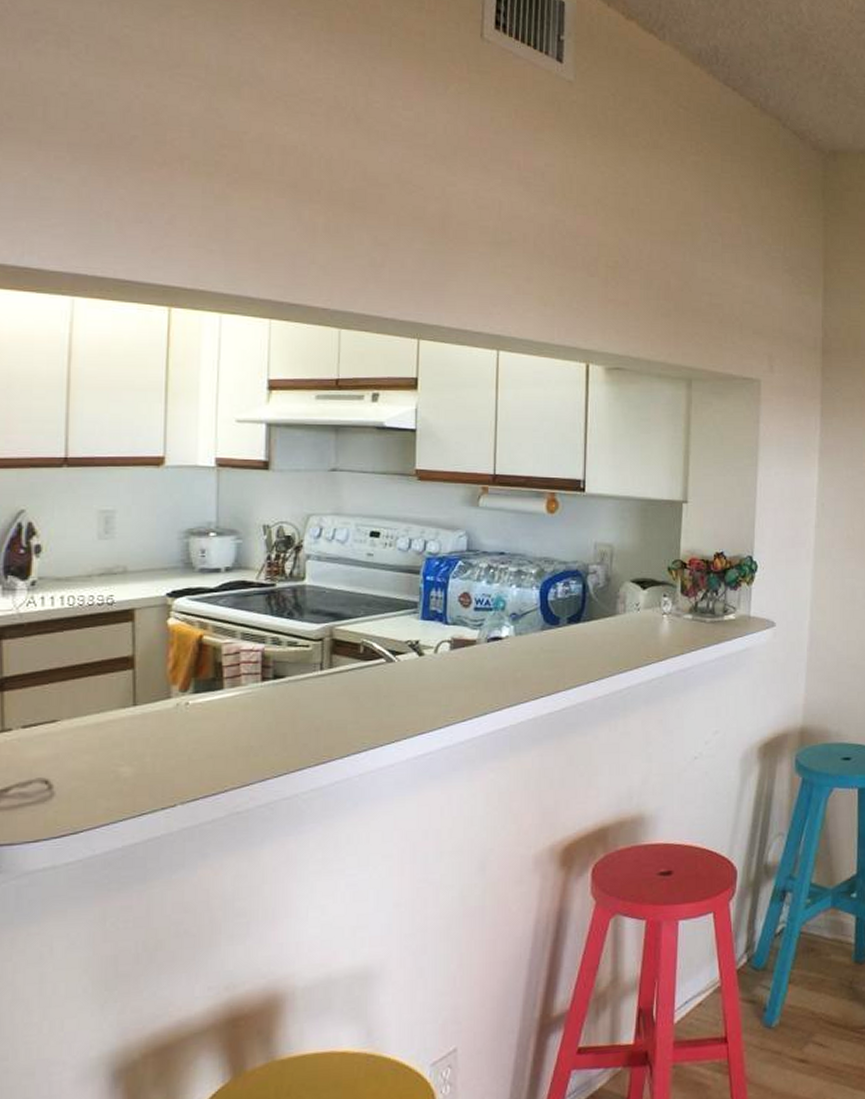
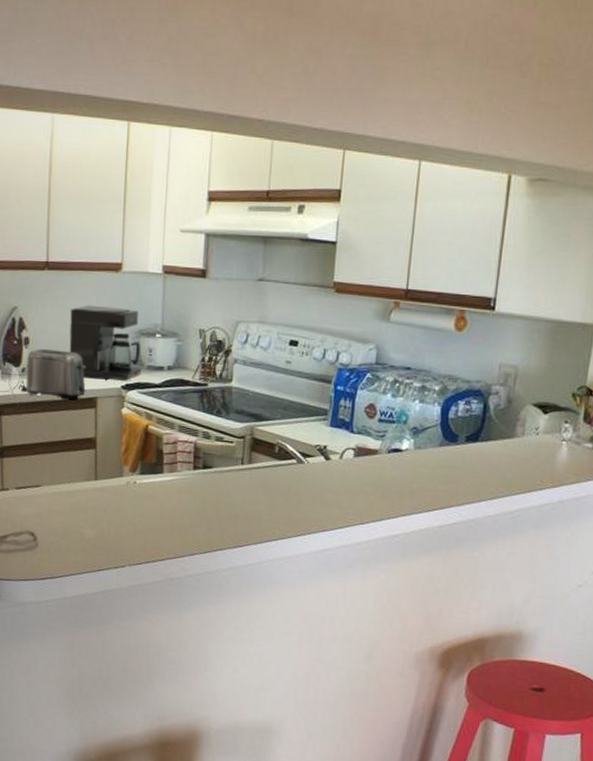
toaster: none [30,556,119,614] -> present [21,348,86,400]
coffee maker: none [96,504,192,589] -> present [69,305,142,382]

